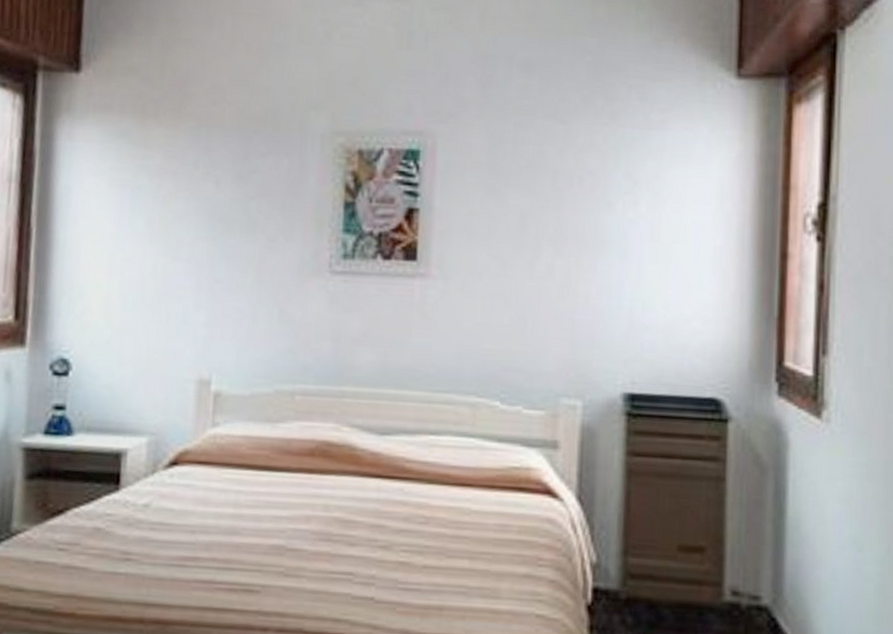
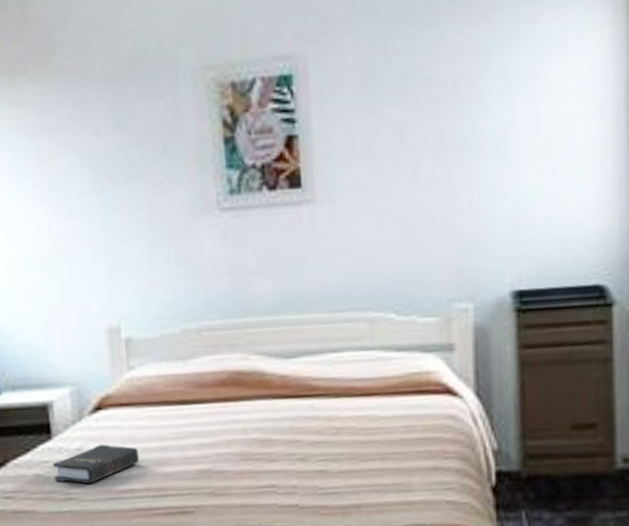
hardback book: none [115,503,210,546] -> present [52,444,140,484]

